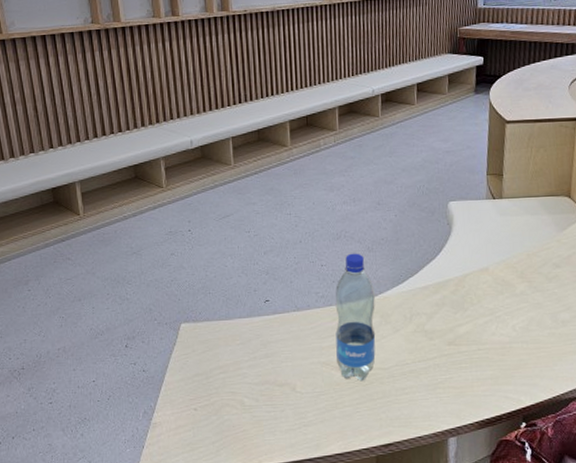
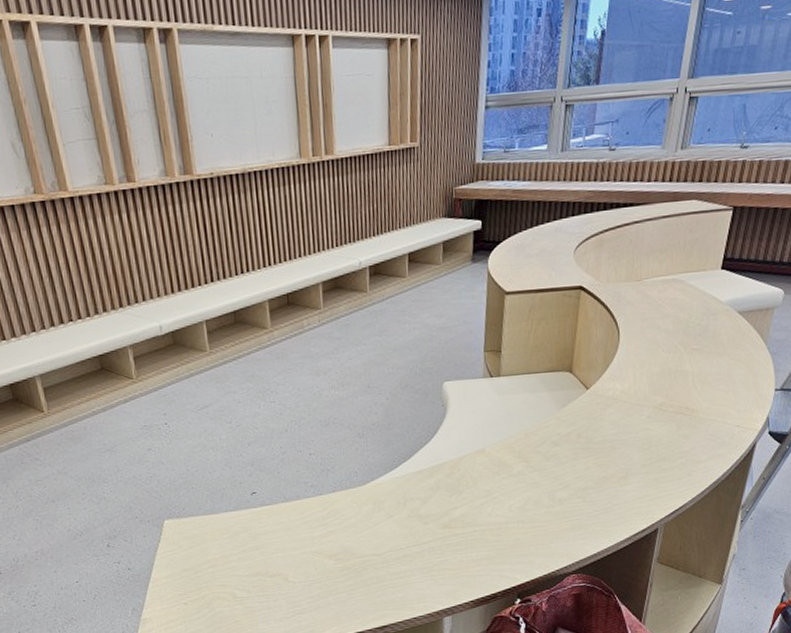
bottle: present [335,253,376,382] -> none [325,440,369,568]

